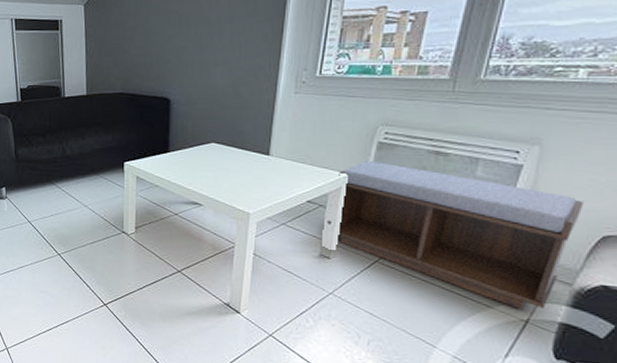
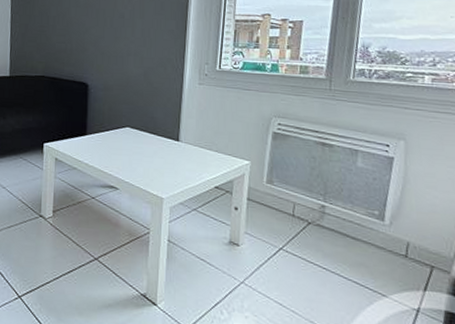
bench: present [338,161,584,310] -> none [241,150,447,299]

